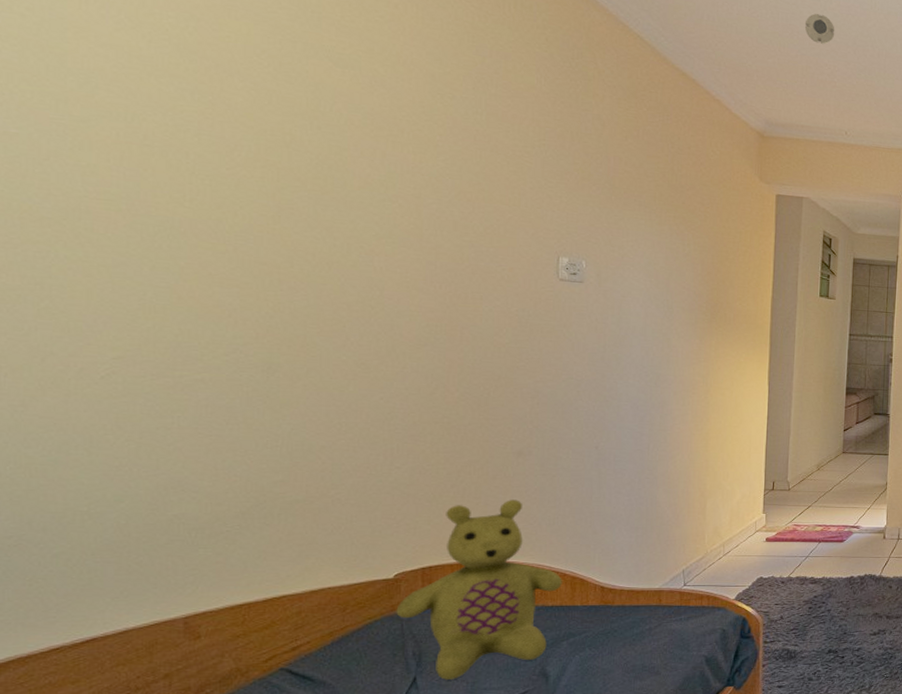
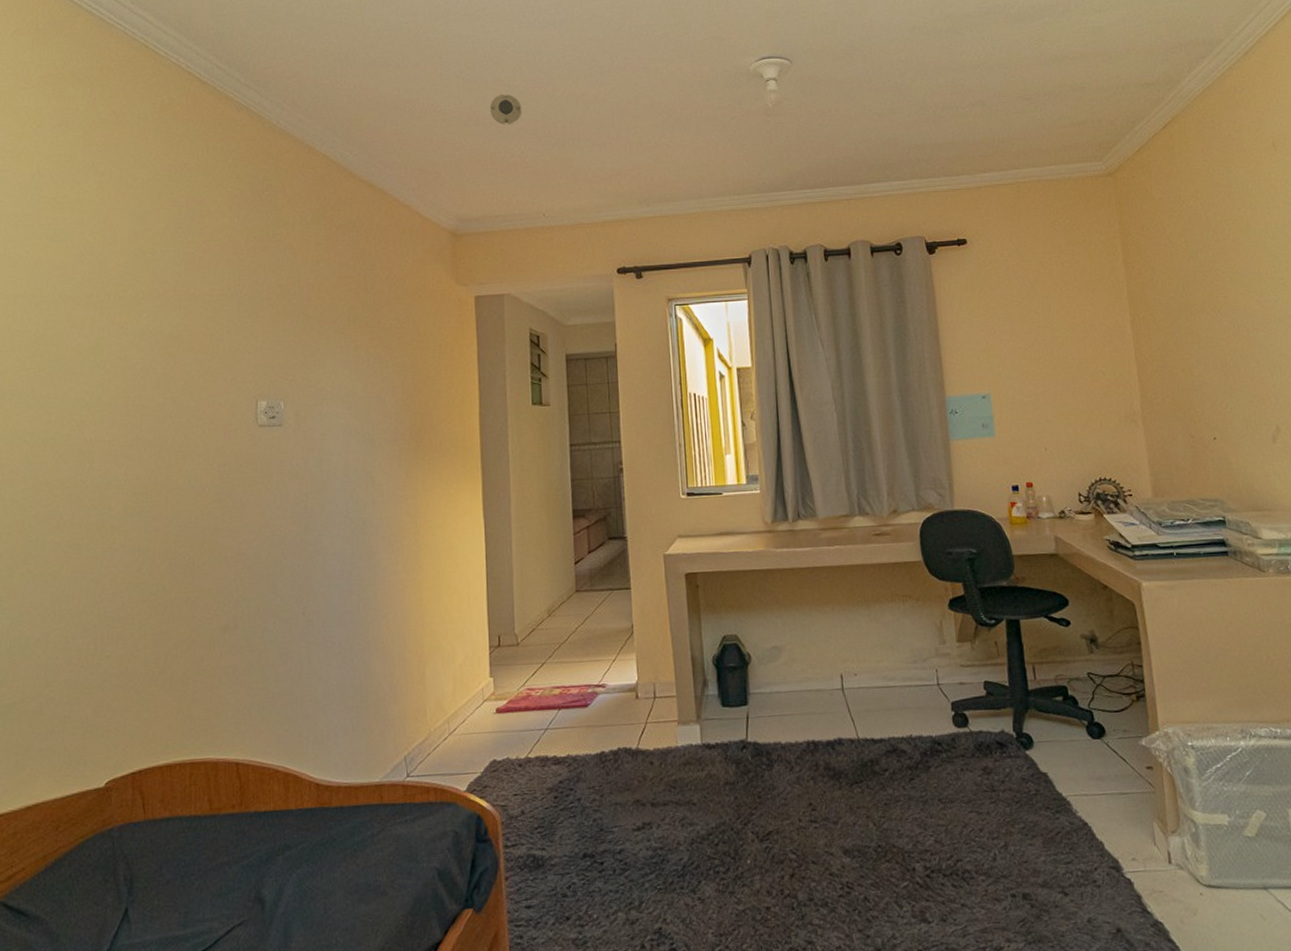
stuffed bear: present [396,499,562,680] -> none [107,683,275,910]

